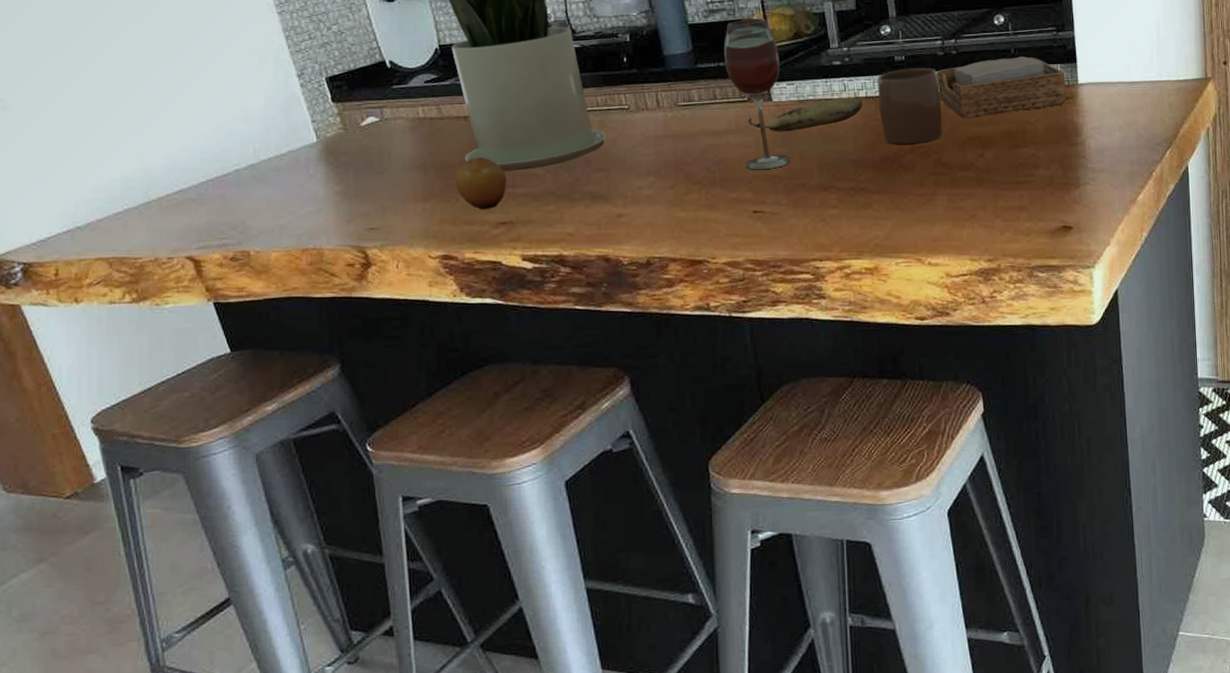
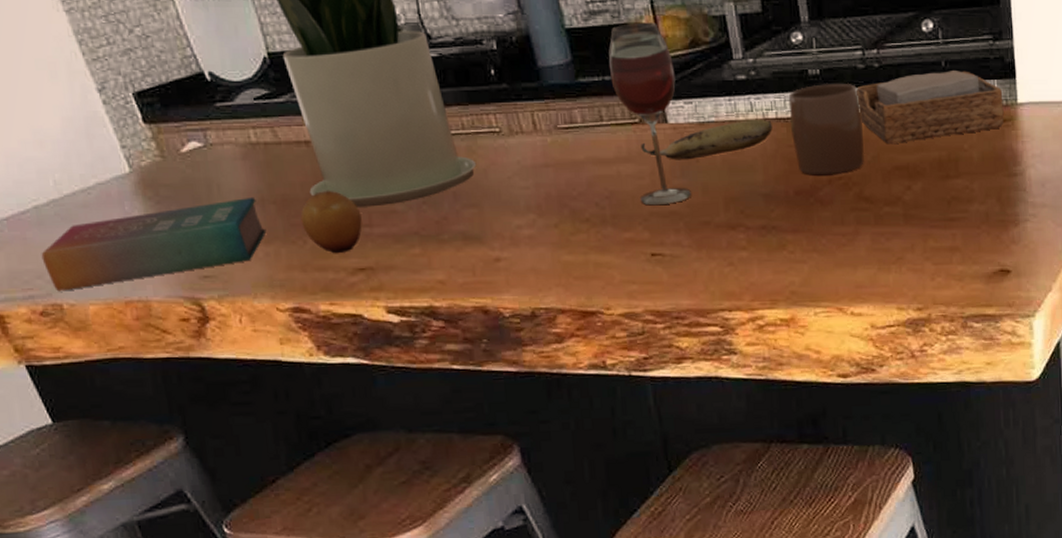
book: none [237,162,426,241] -> present [41,196,267,292]

